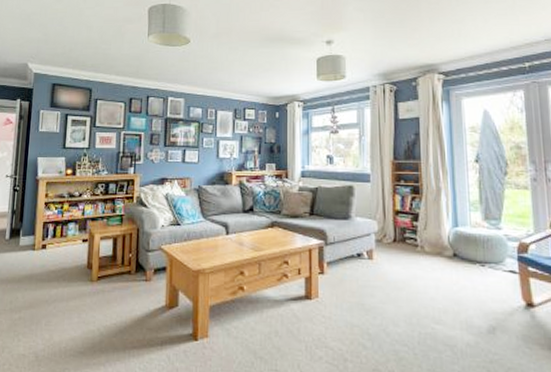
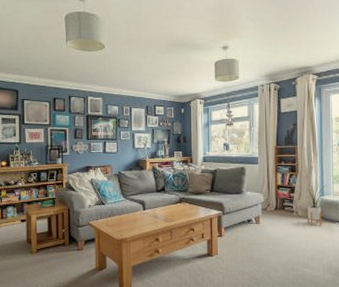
house plant: none [433,205,460,267] -> present [306,180,326,226]

